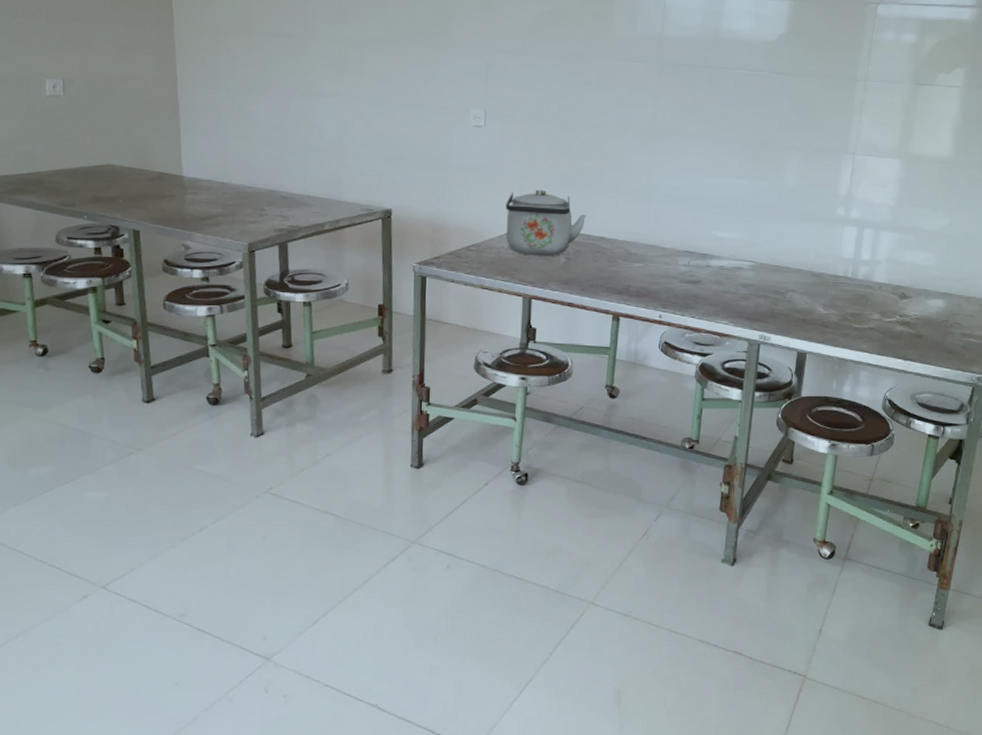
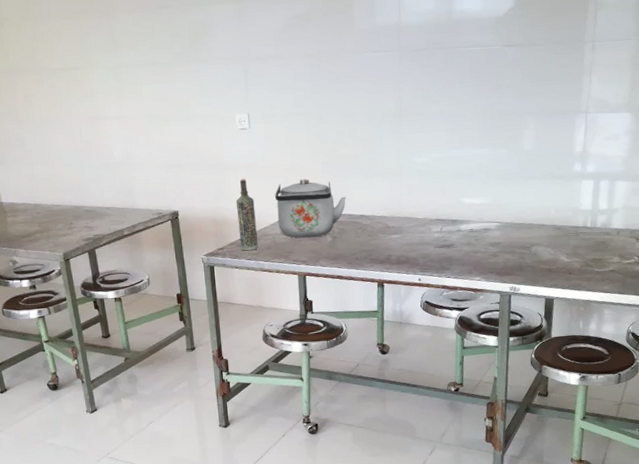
bottle: none [459,181,482,264] -> present [235,178,258,251]

